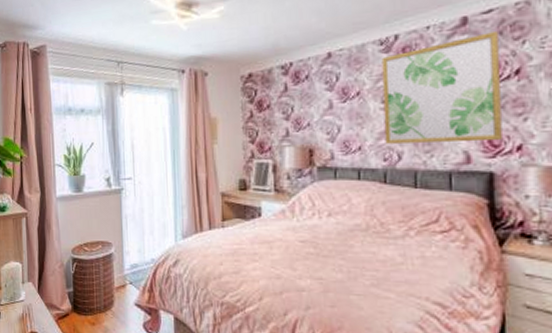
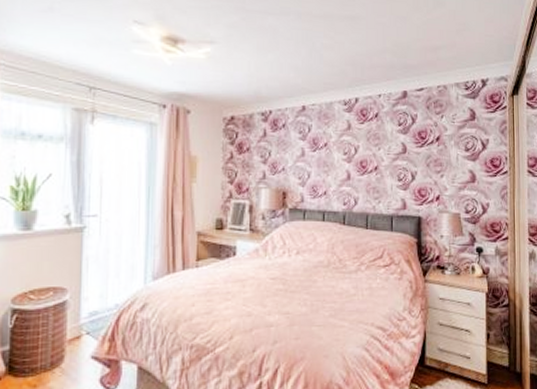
wall art: present [381,32,502,144] -> none [345,106,427,192]

